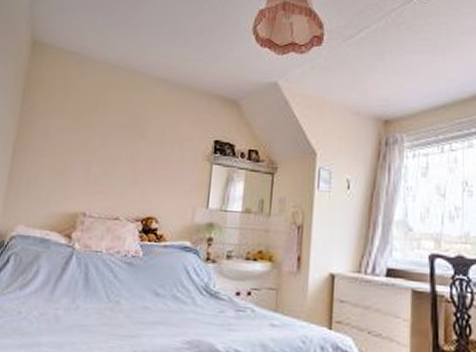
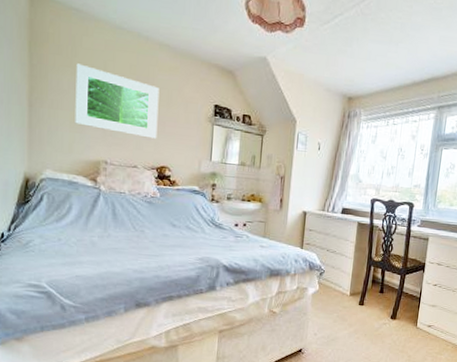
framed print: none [56,106,152,184] -> present [75,63,160,139]

